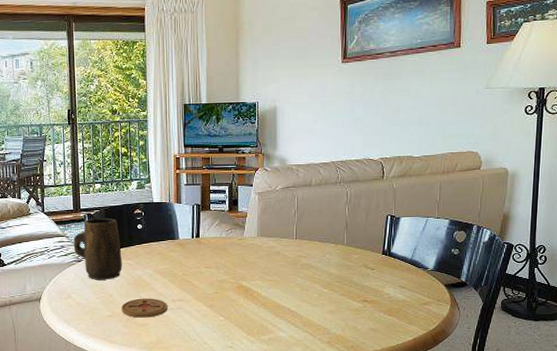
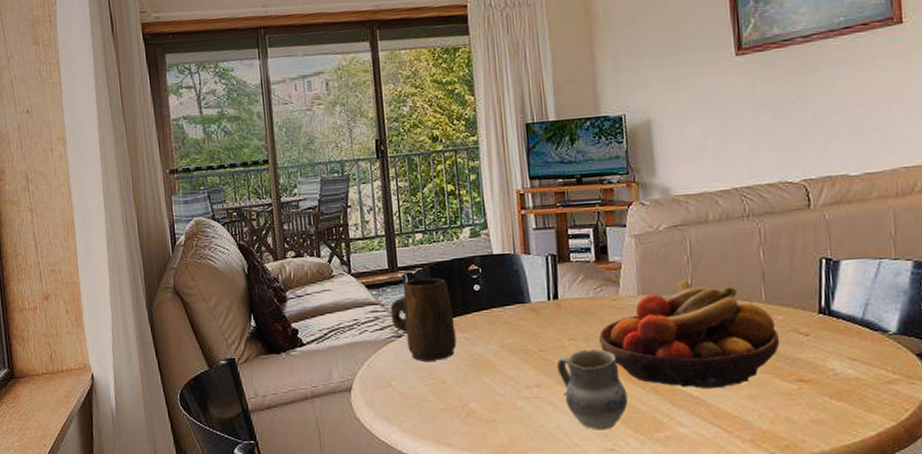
coaster: present [121,298,168,318] -> none [458,383,522,412]
cup: none [195,274,244,333] -> present [556,348,628,430]
fruit bowl: none [228,226,353,306] -> present [599,279,779,389]

